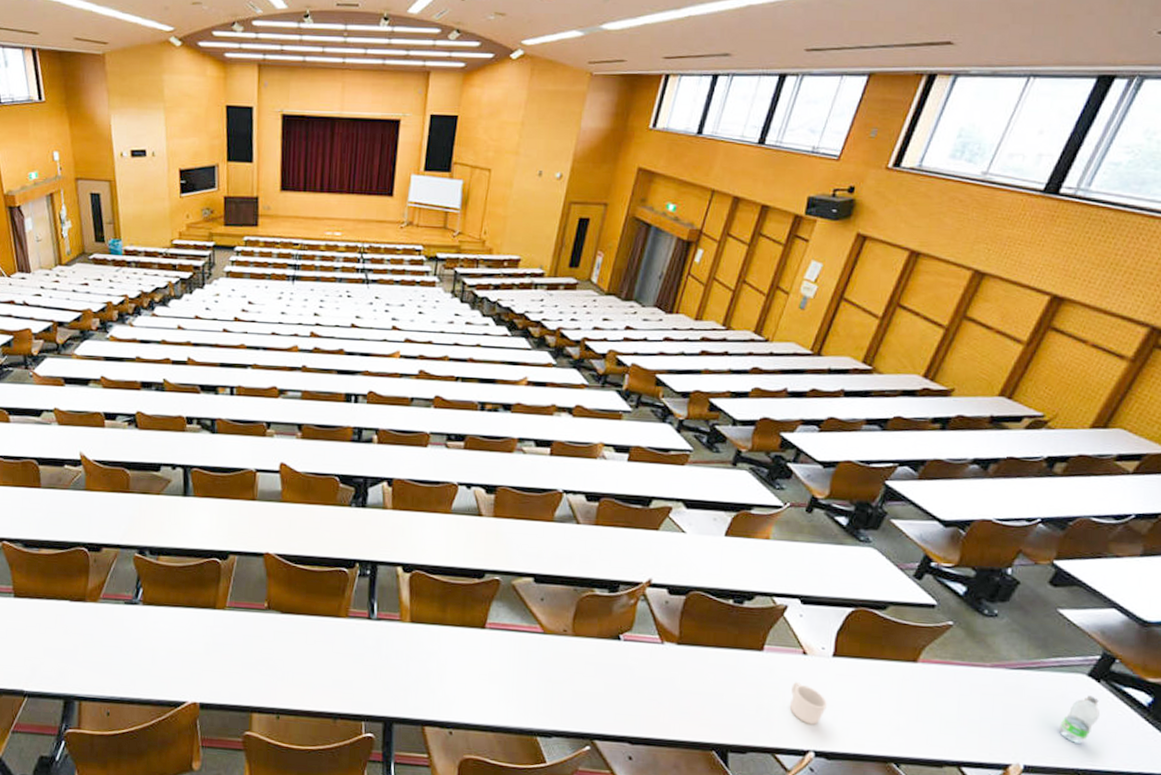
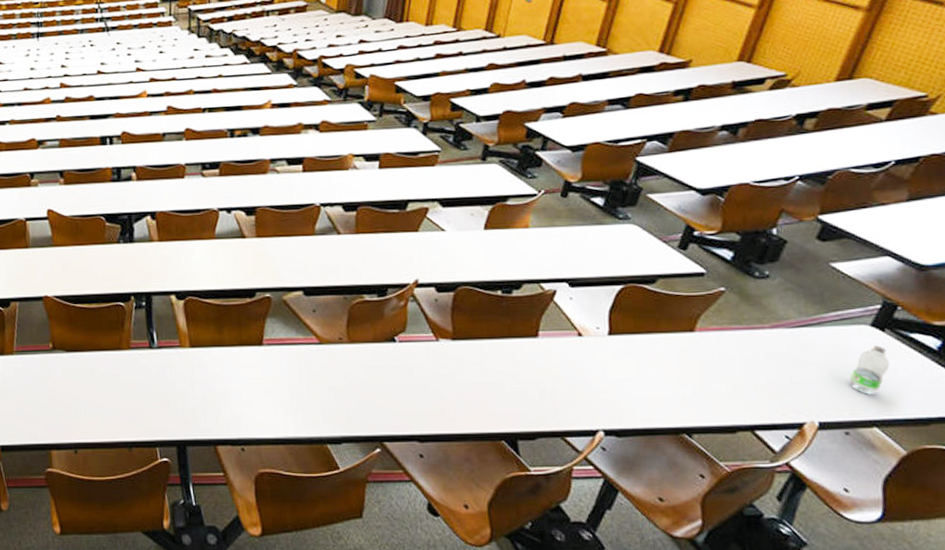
mug: present [789,682,828,725] -> none [571,364,611,404]

